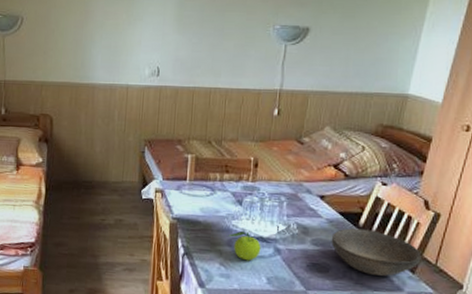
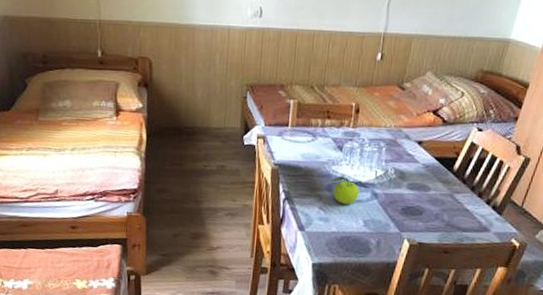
bowl: present [331,228,421,276] -> none [426,173,509,218]

